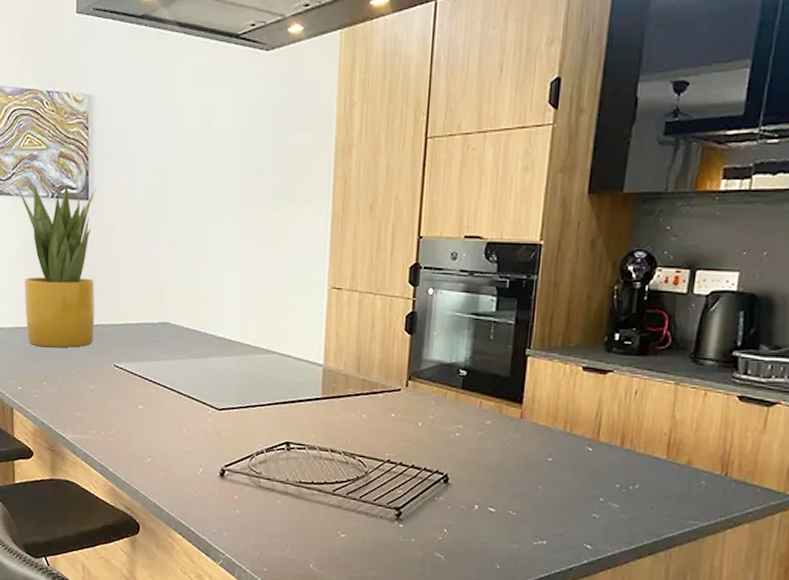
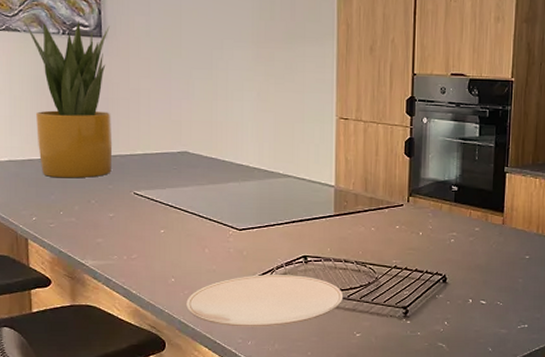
plate: none [162,460,328,518] -> present [186,274,344,327]

